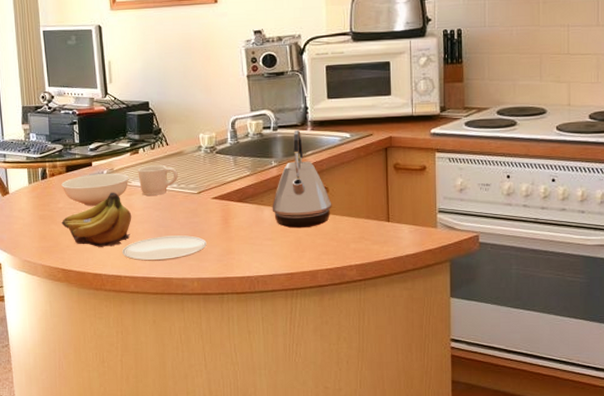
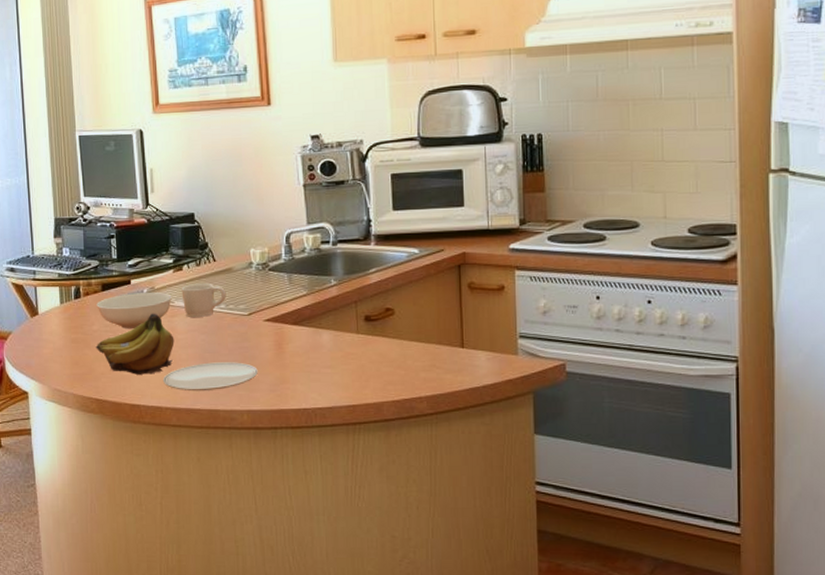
kettle: present [272,129,332,229] -> none [331,244,399,355]

